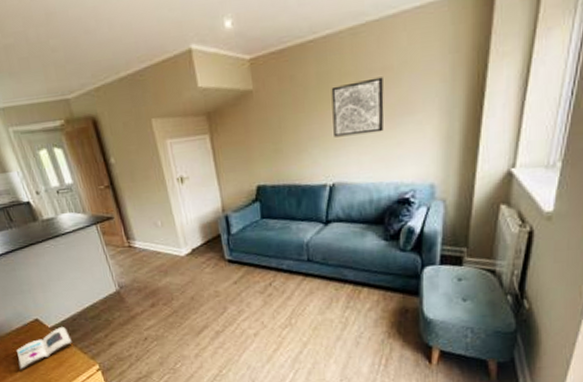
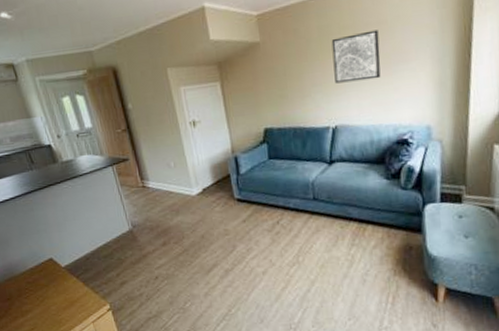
book: present [16,326,74,371] -> none [29,265,86,312]

